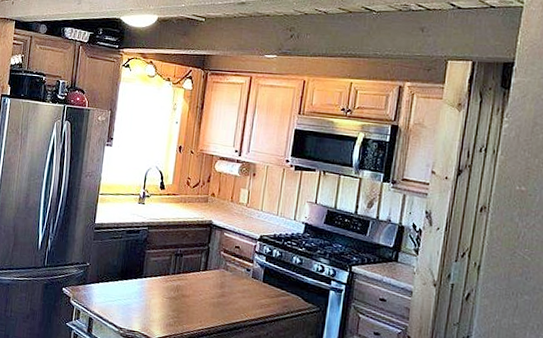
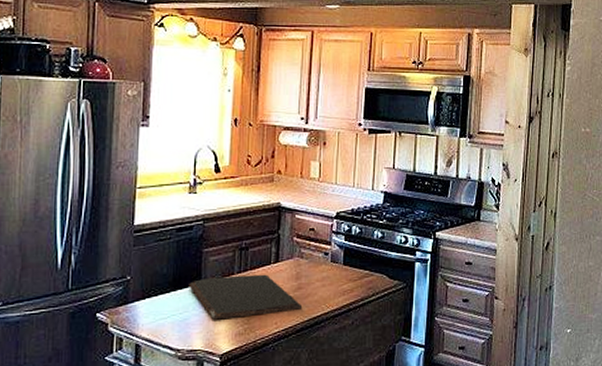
cutting board: none [133,274,224,314] -> present [189,274,303,320]

